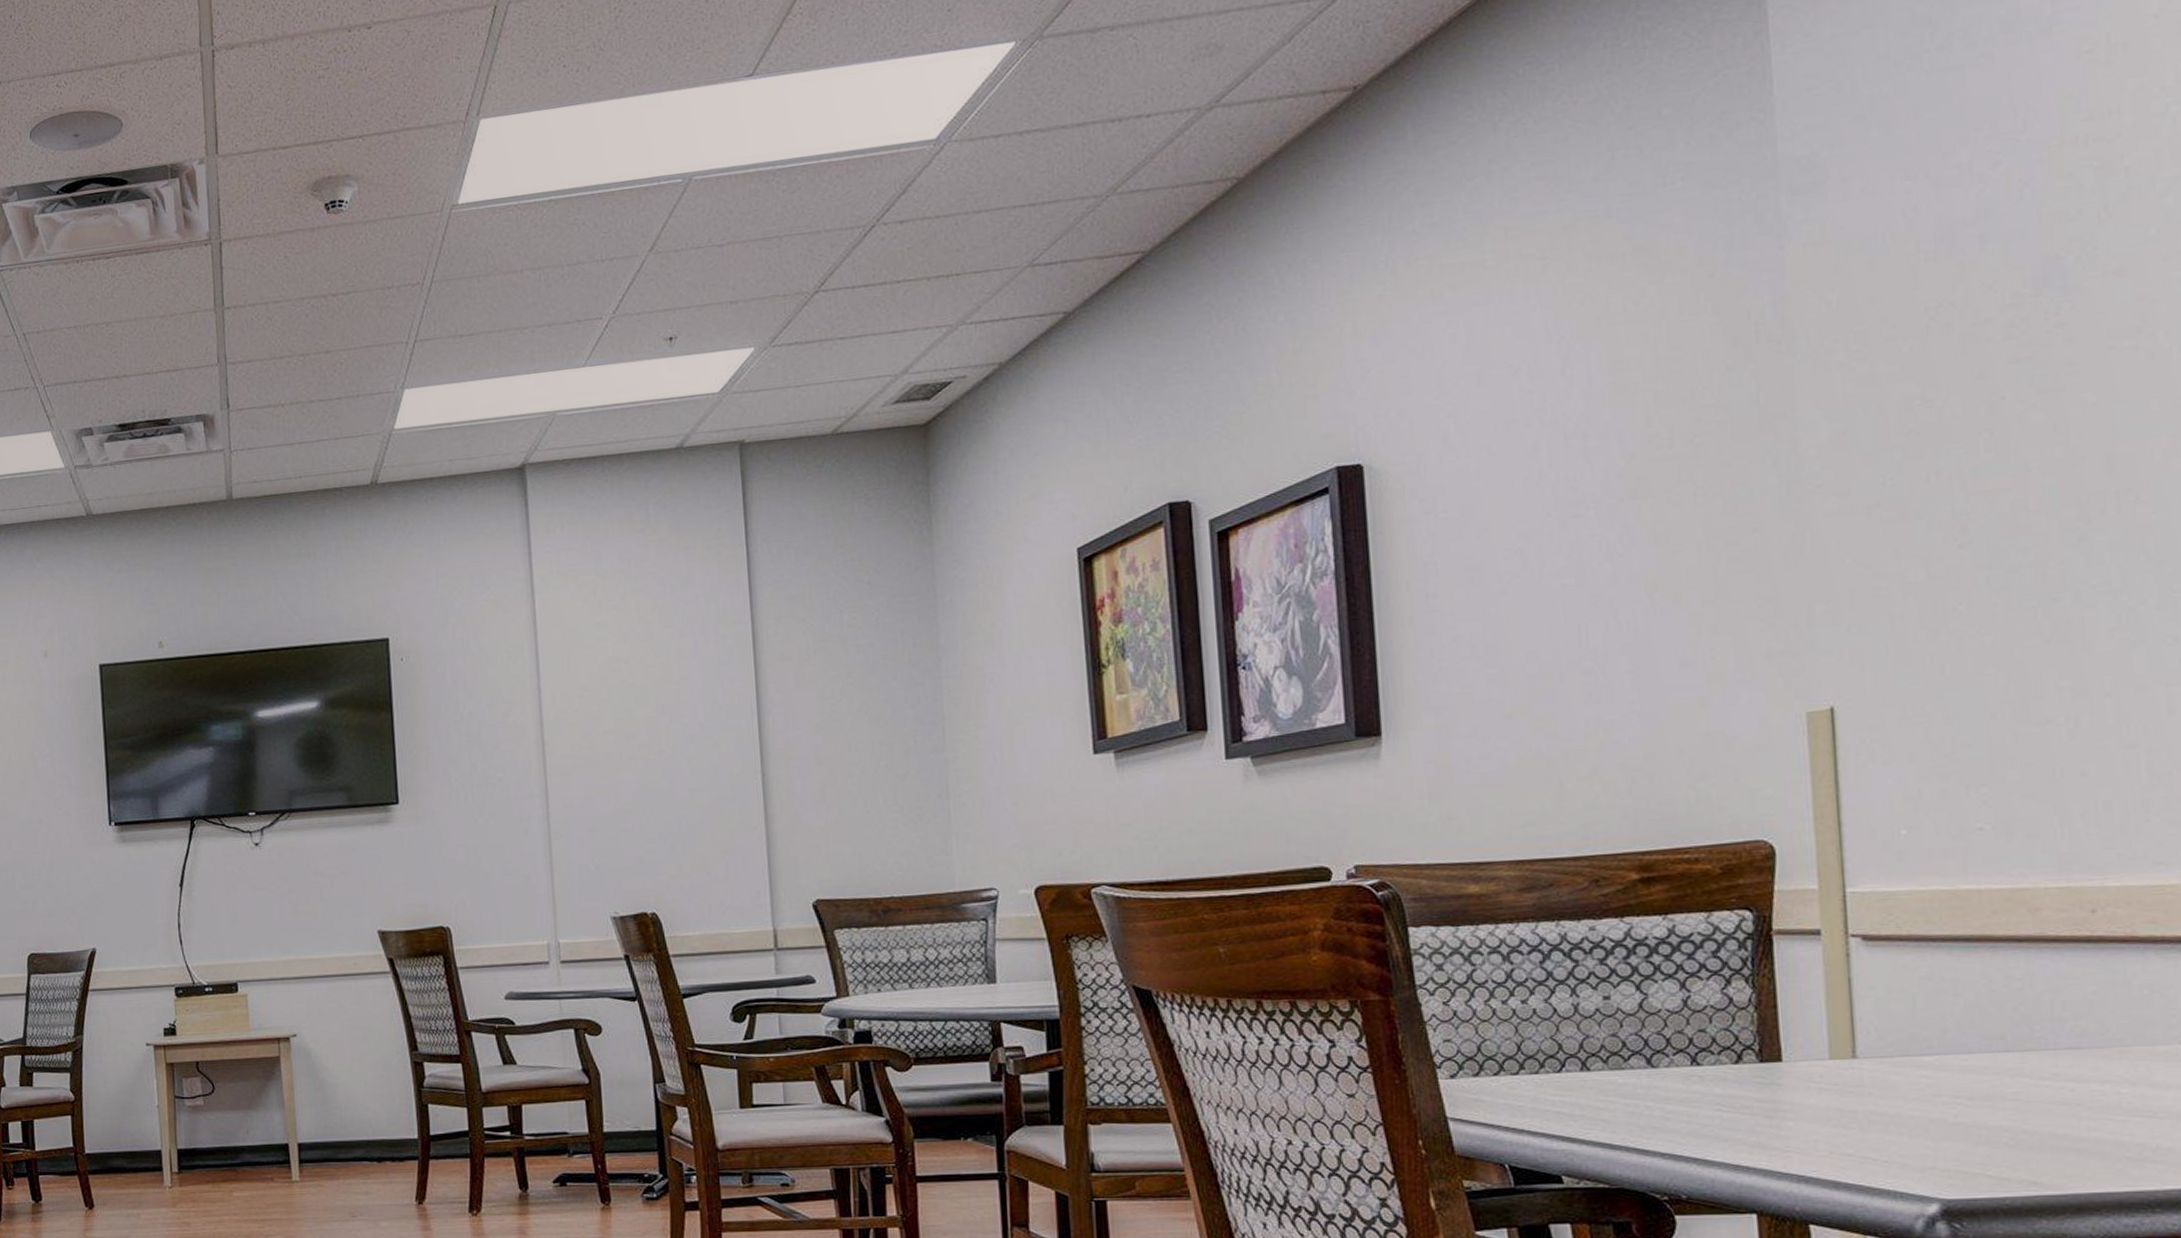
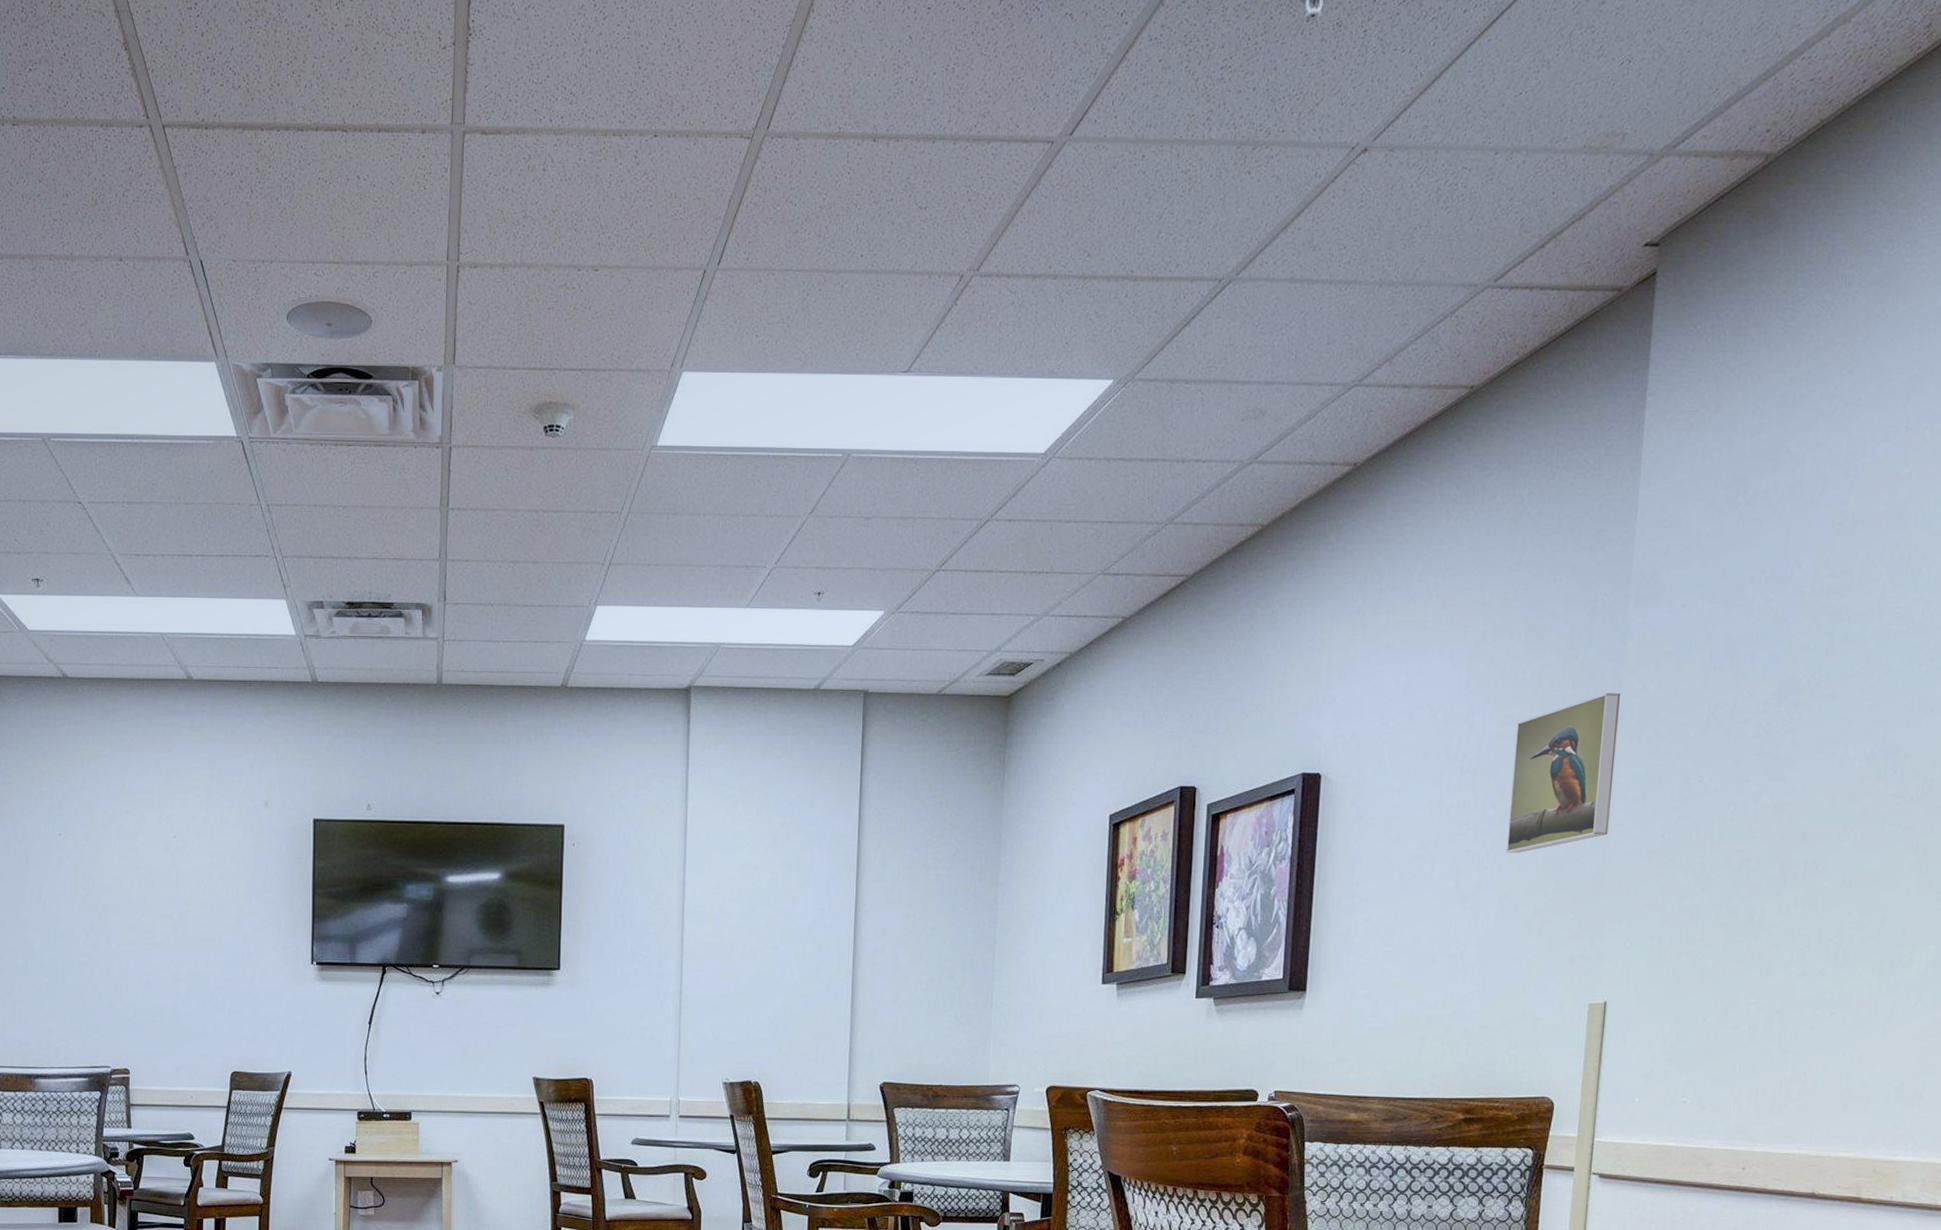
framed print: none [1636,311,1798,532] -> present [1506,693,1620,853]

